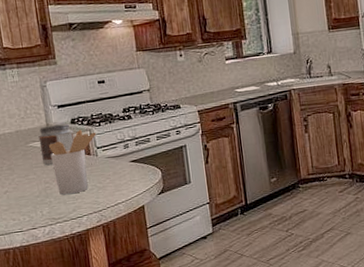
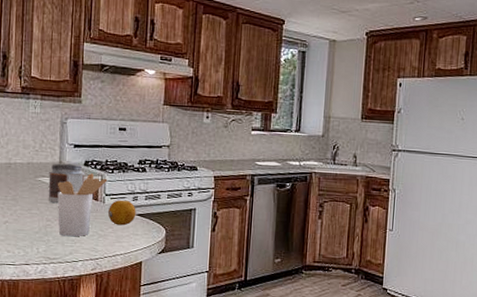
fruit: none [102,149,130,175] -> present [108,200,136,226]

